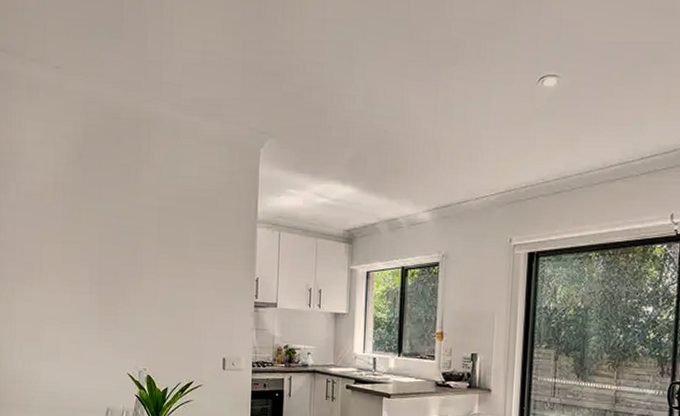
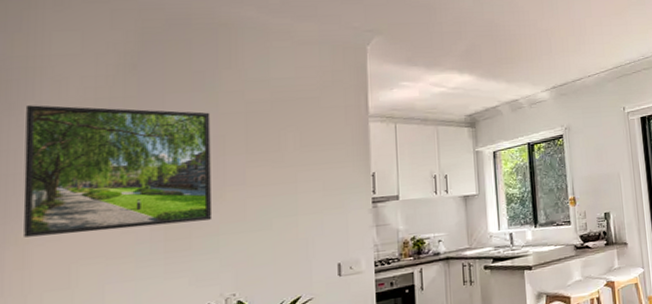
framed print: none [10,185,133,301] -> present [23,105,213,237]

